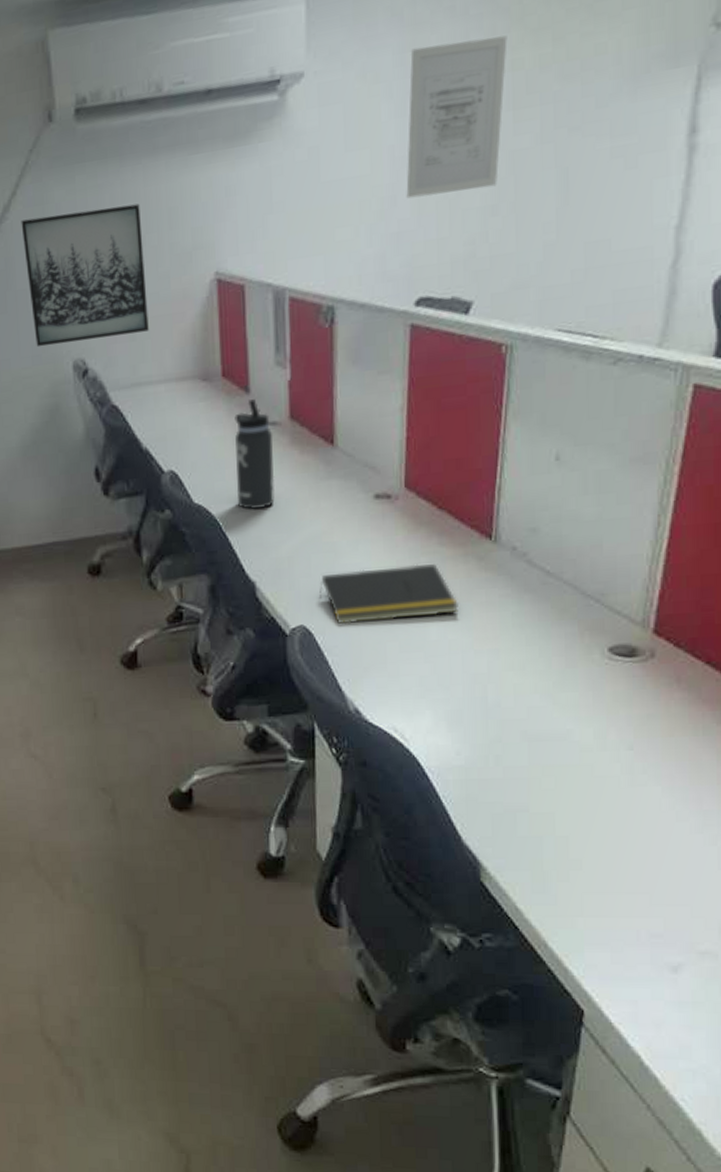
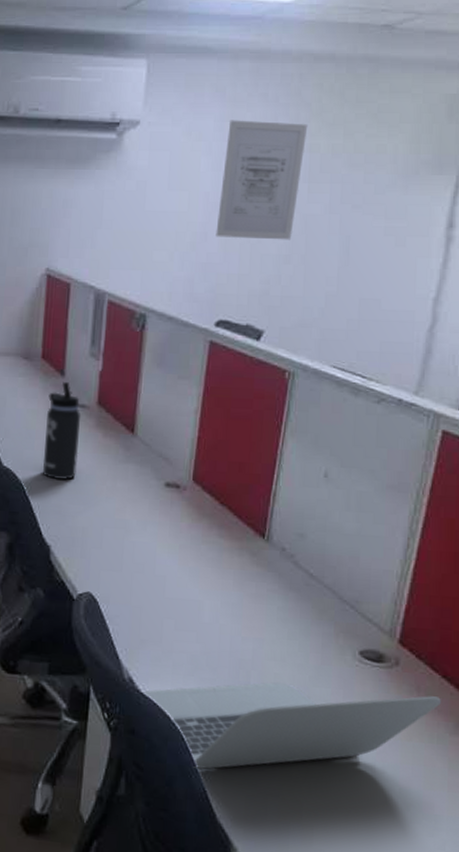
notepad: present [319,564,460,625] -> none [108,548,232,601]
laptop: none [369,685,705,793] -> present [141,682,441,769]

